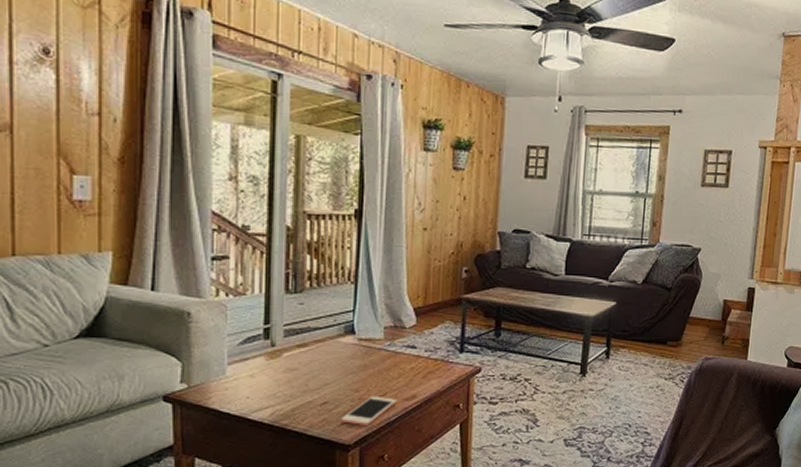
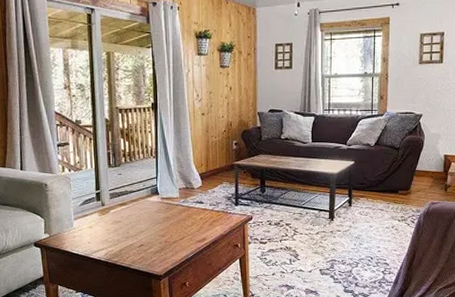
cell phone: present [341,395,397,425] -> none [154,239,192,261]

